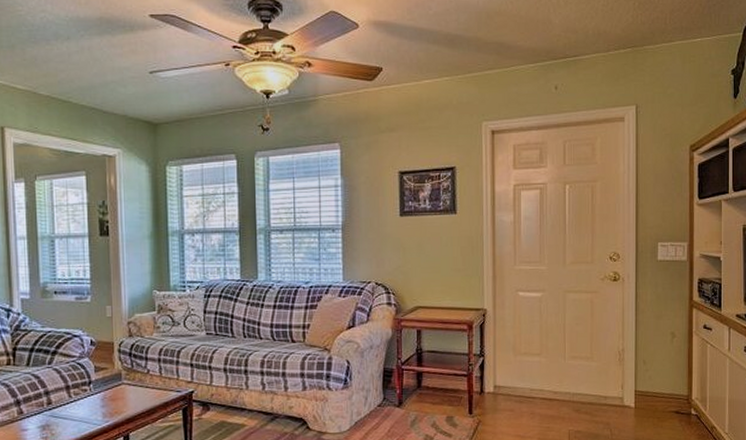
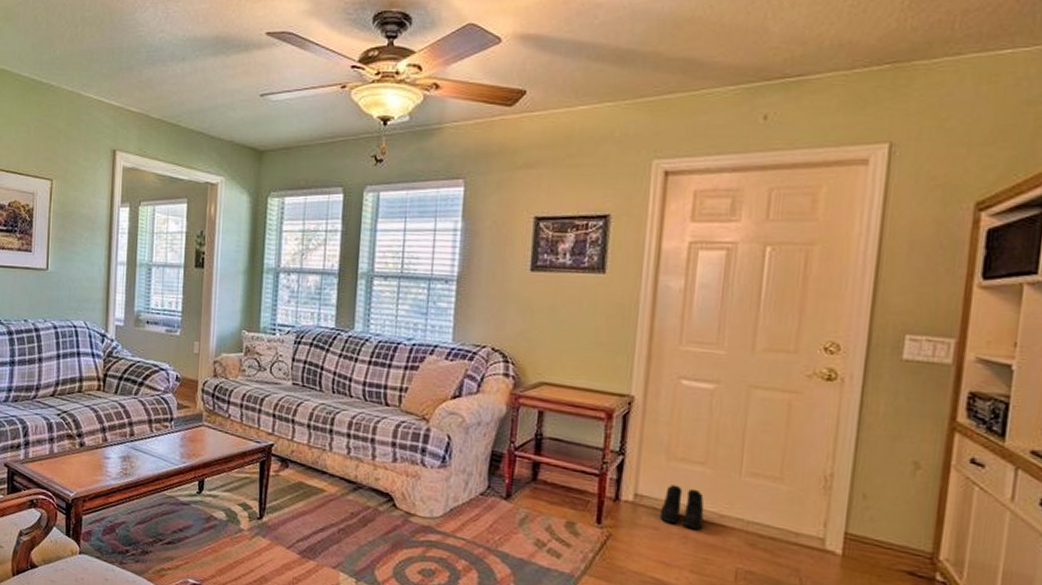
boots: none [513,374,543,406] -> present [659,484,704,529]

